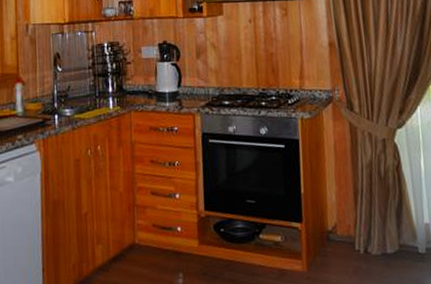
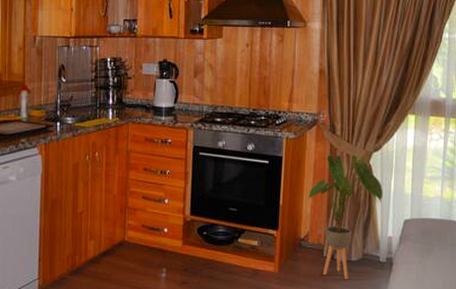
house plant: none [330,133,414,277] -> present [307,154,384,280]

